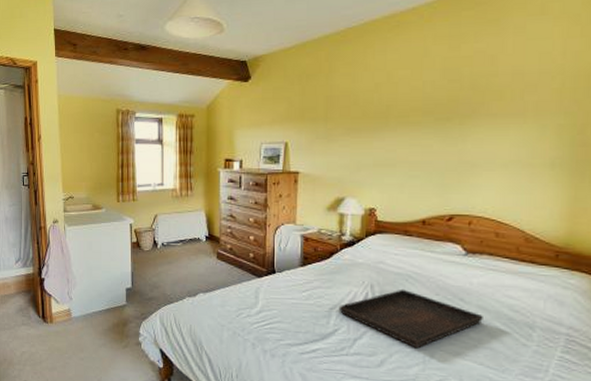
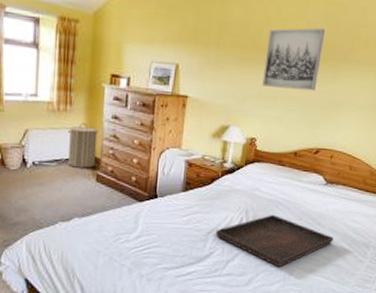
laundry hamper: none [189,206,216,247] -> present [67,123,98,169]
wall art: none [377,86,446,154] -> present [262,28,325,91]

